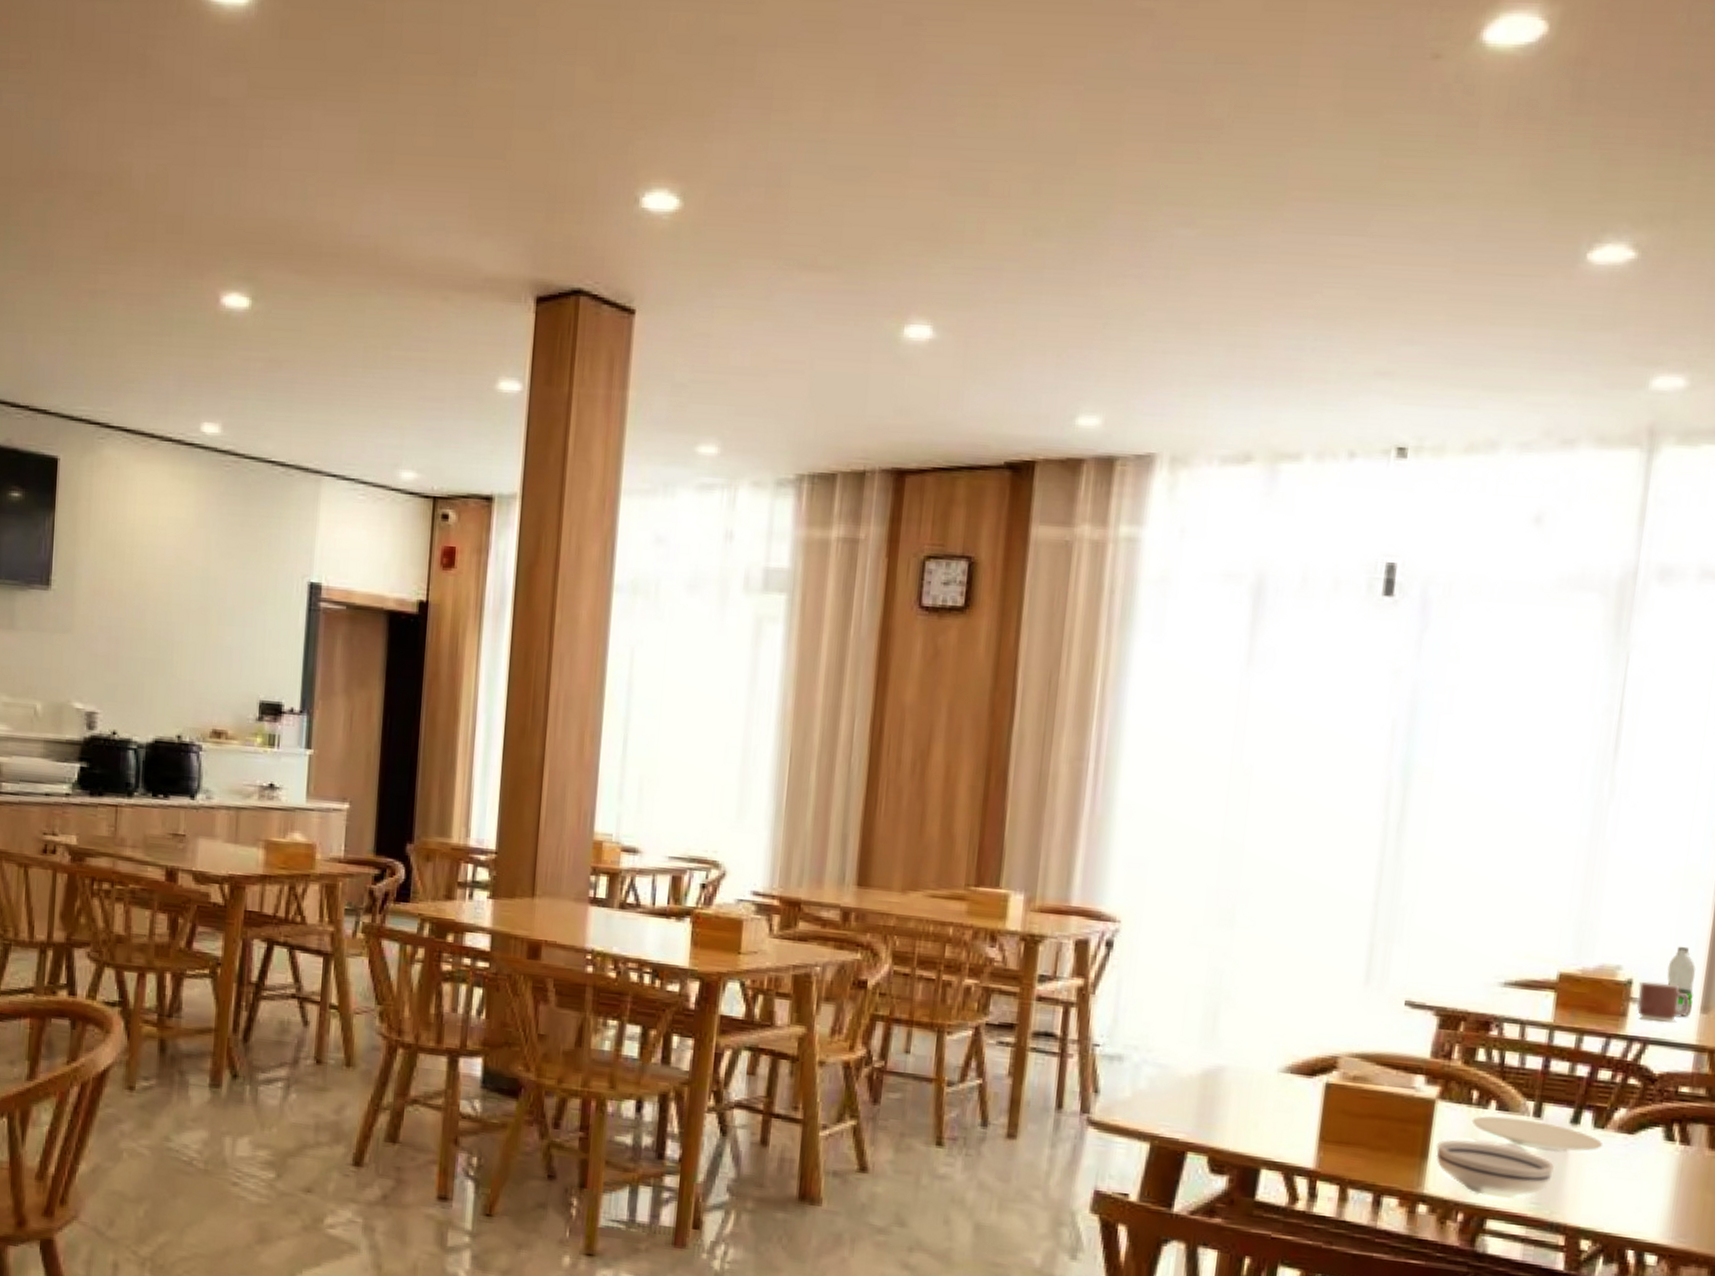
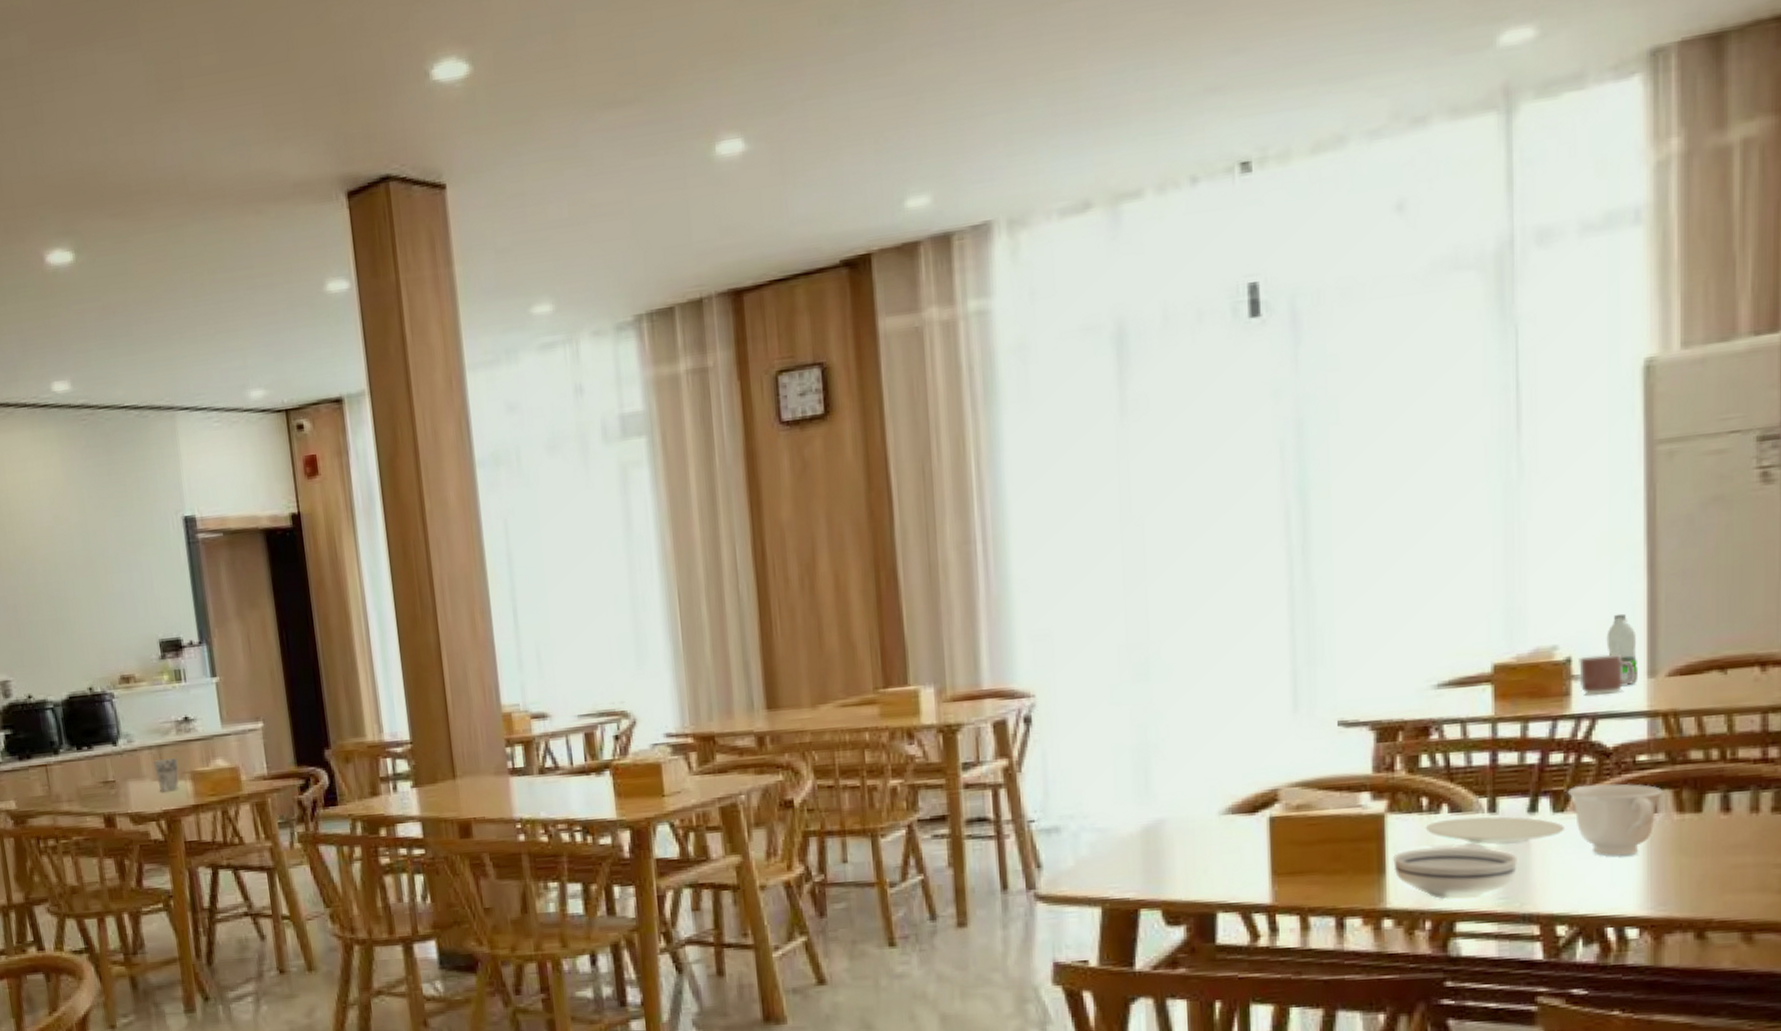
cup: none [228,821,254,858] -> present [153,758,179,794]
teacup: none [1610,1106,1699,1183] -> present [1567,783,1663,857]

